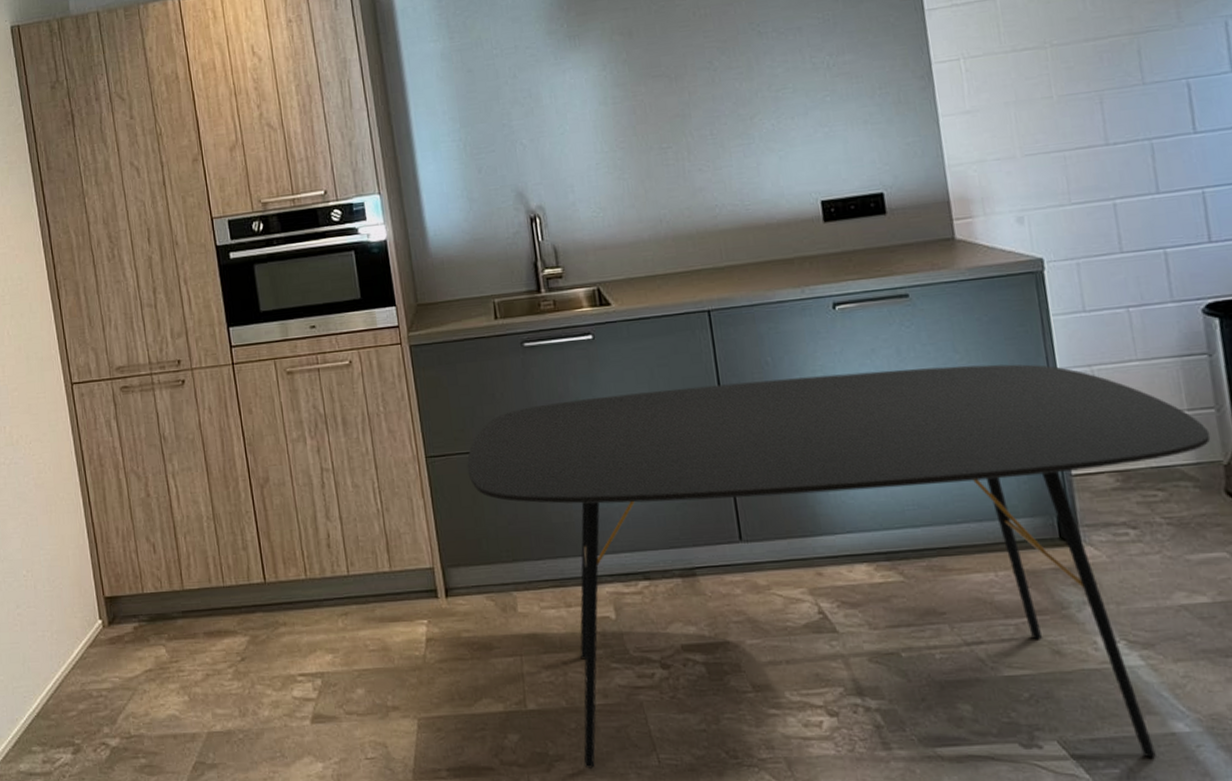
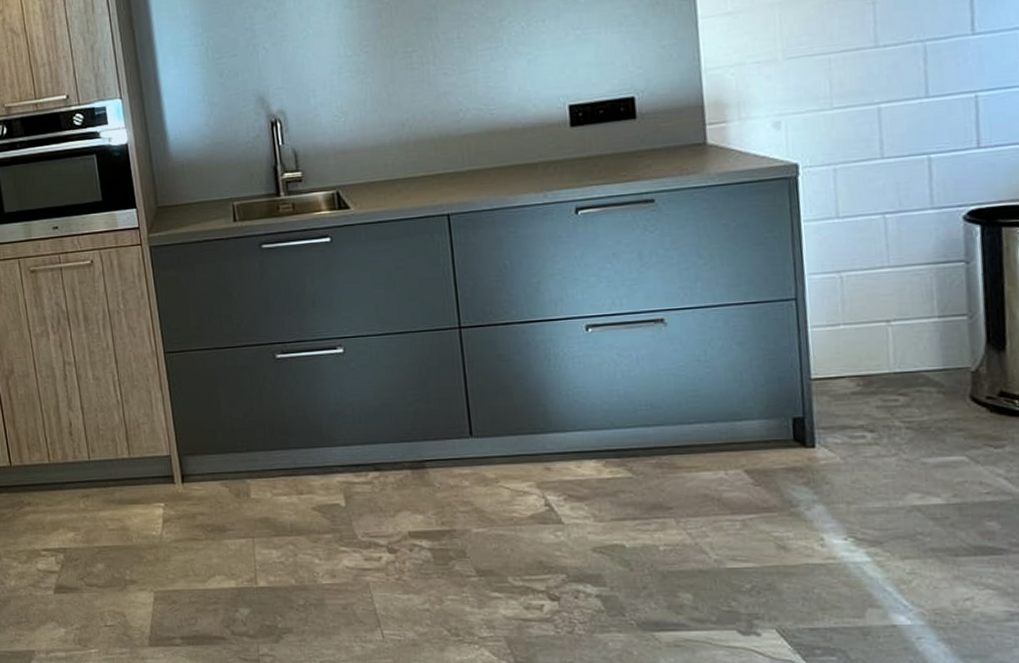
dining table: present [467,364,1211,769] -> none [204,269,960,648]

